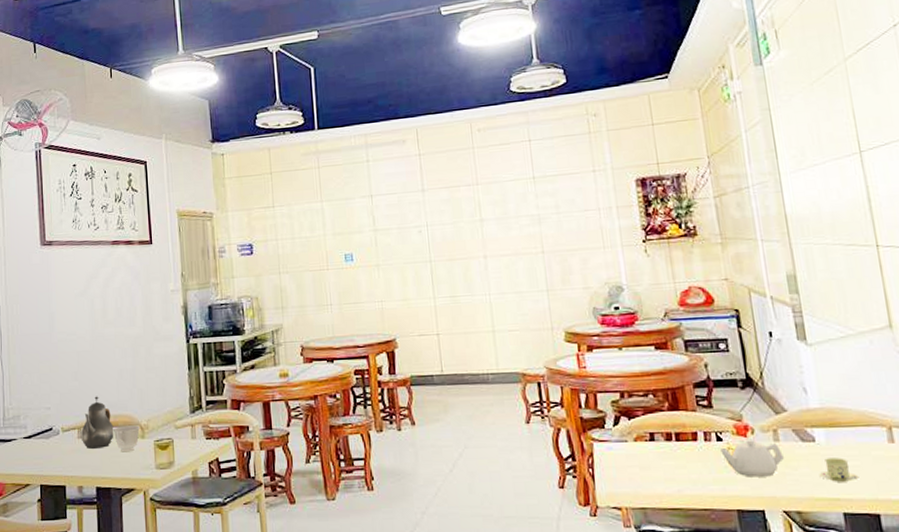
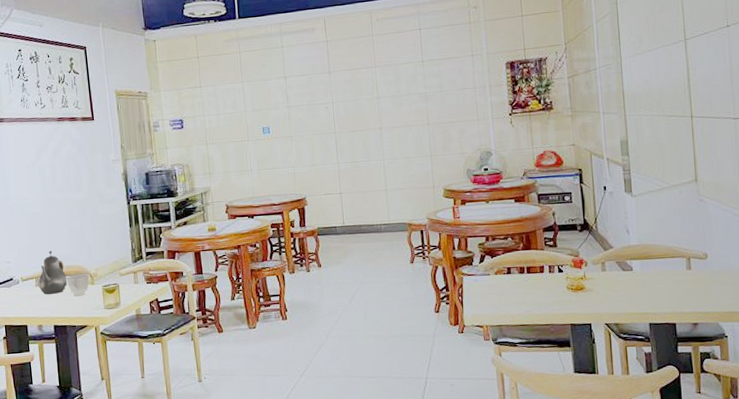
teapot: present [719,438,784,478] -> none [560,270,608,299]
cup and saucer: present [819,458,859,482] -> none [633,282,663,301]

